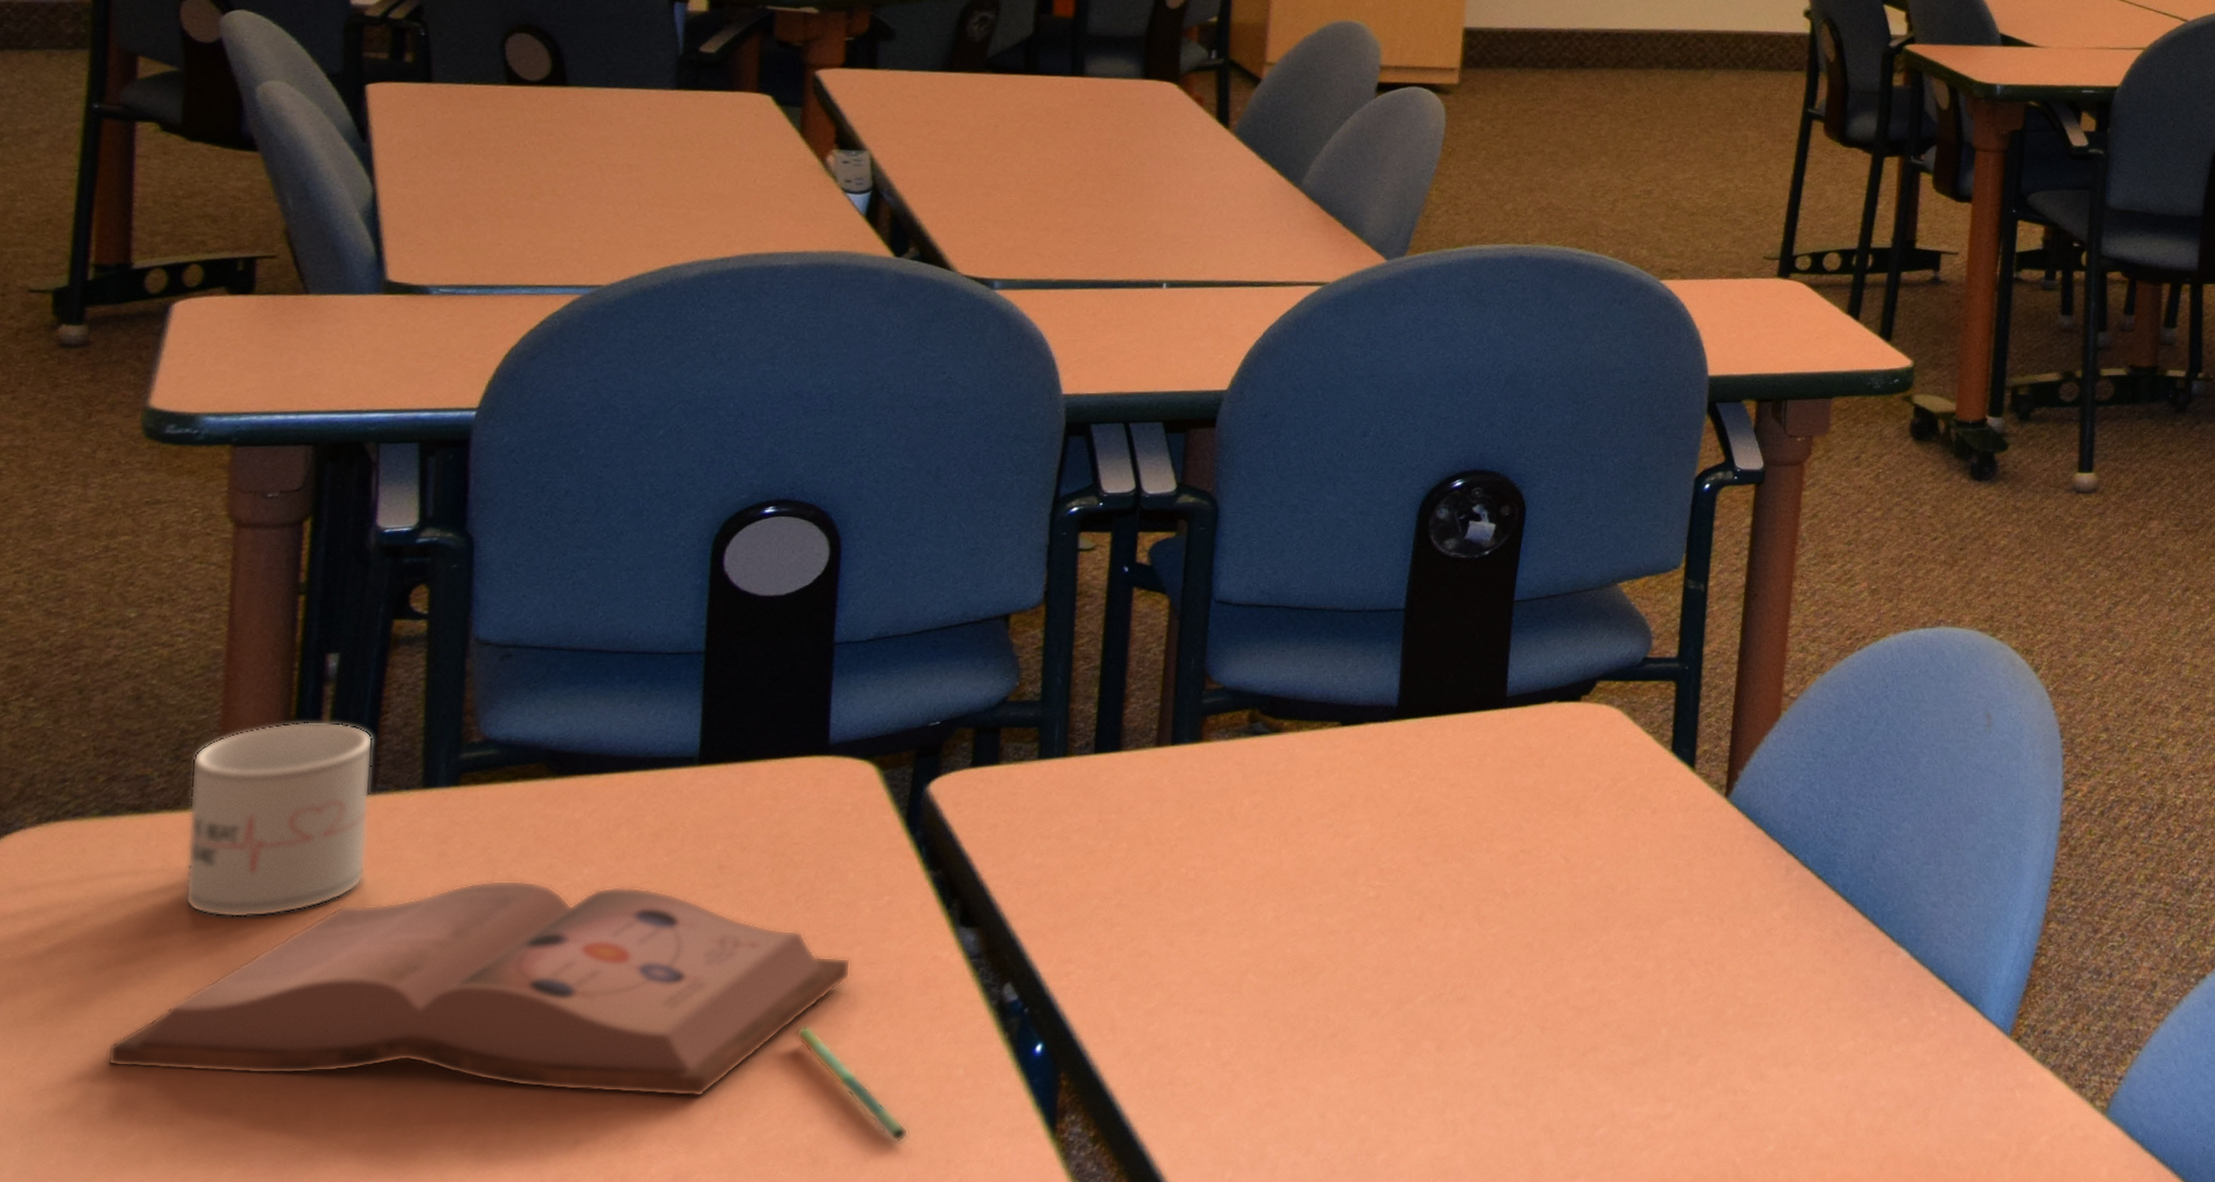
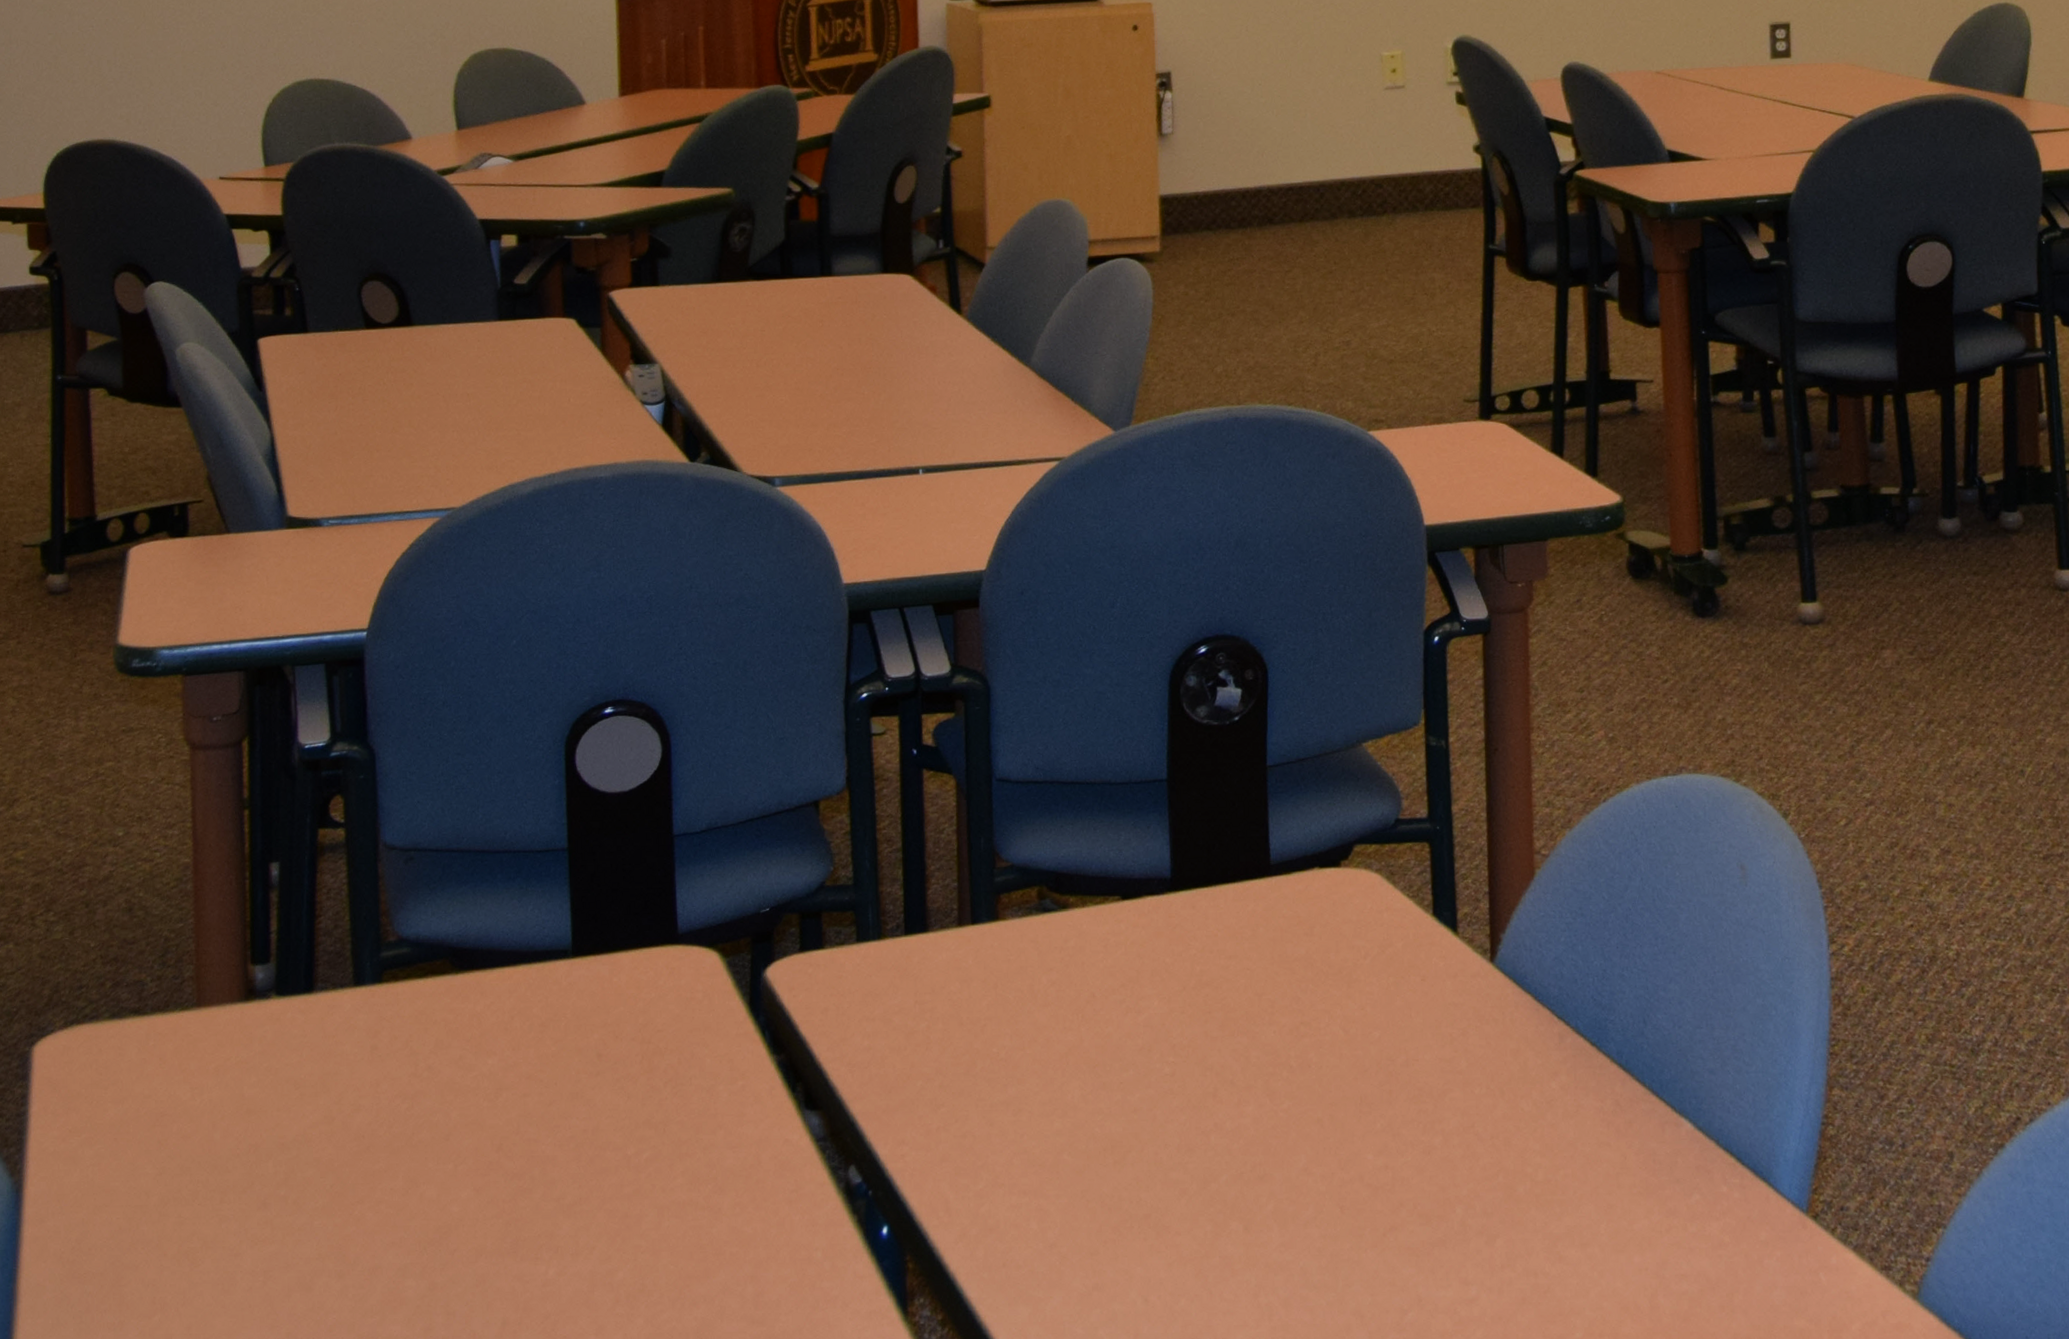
hardback book: present [106,880,851,1097] -> none [131,1071,717,1280]
mug: present [185,722,374,918] -> none [175,926,315,1112]
pen: present [794,1025,909,1143] -> none [675,1208,781,1326]

